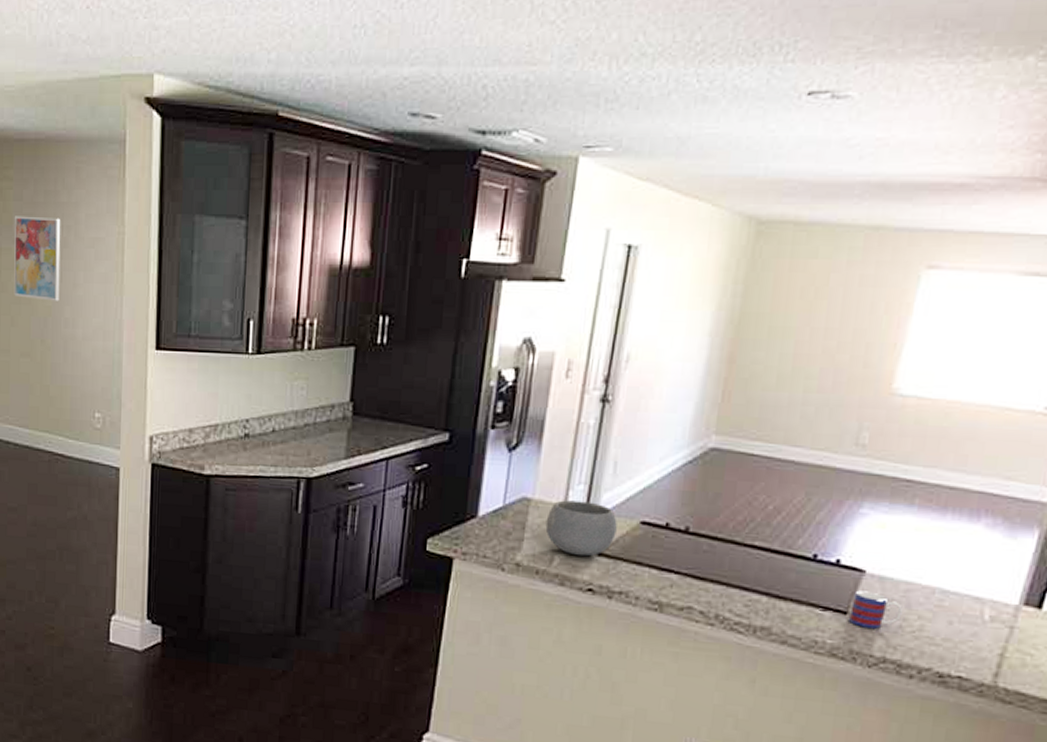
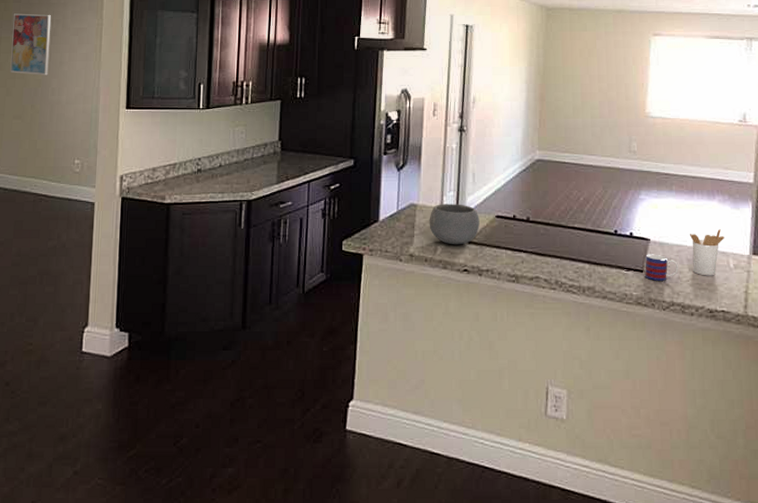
utensil holder: none [923,565,984,629] -> present [690,229,725,276]

